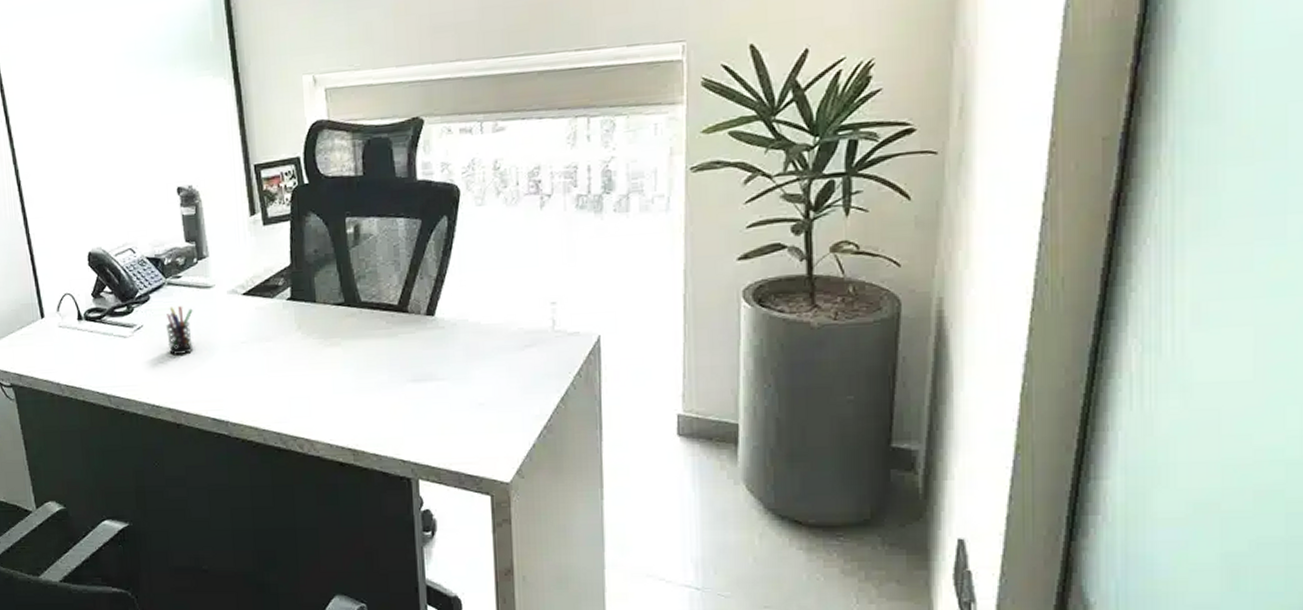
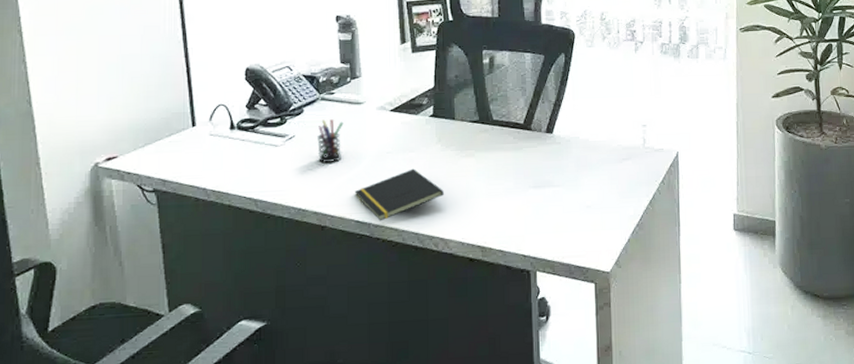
notepad: none [209,360,307,419] -> present [354,168,444,221]

